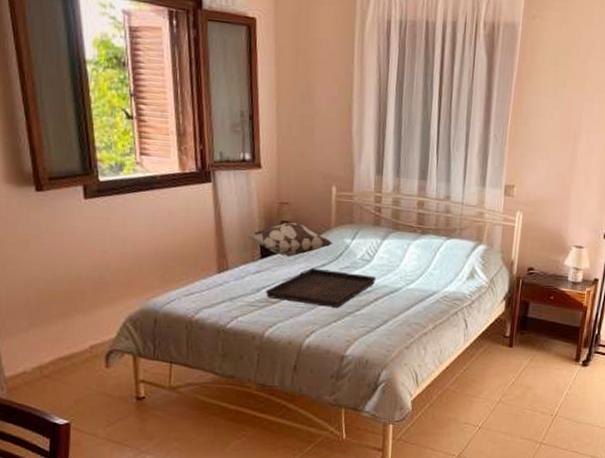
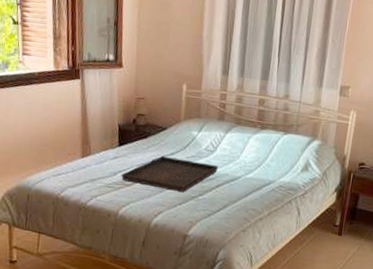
decorative pillow: present [246,222,333,257] -> none [107,115,181,146]

